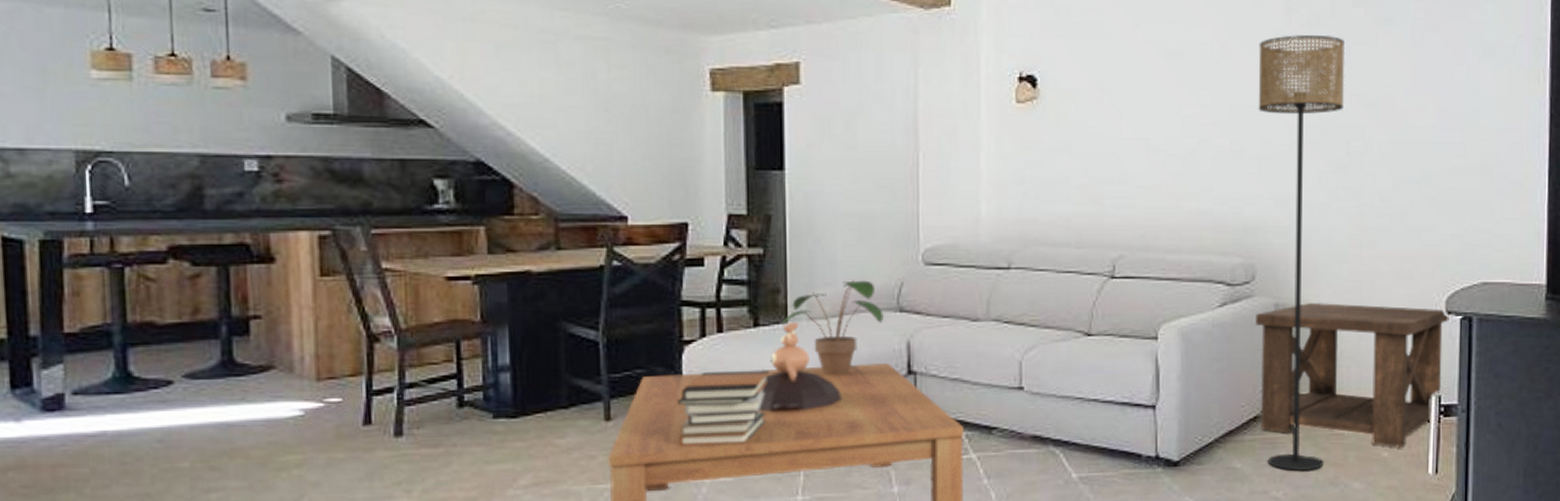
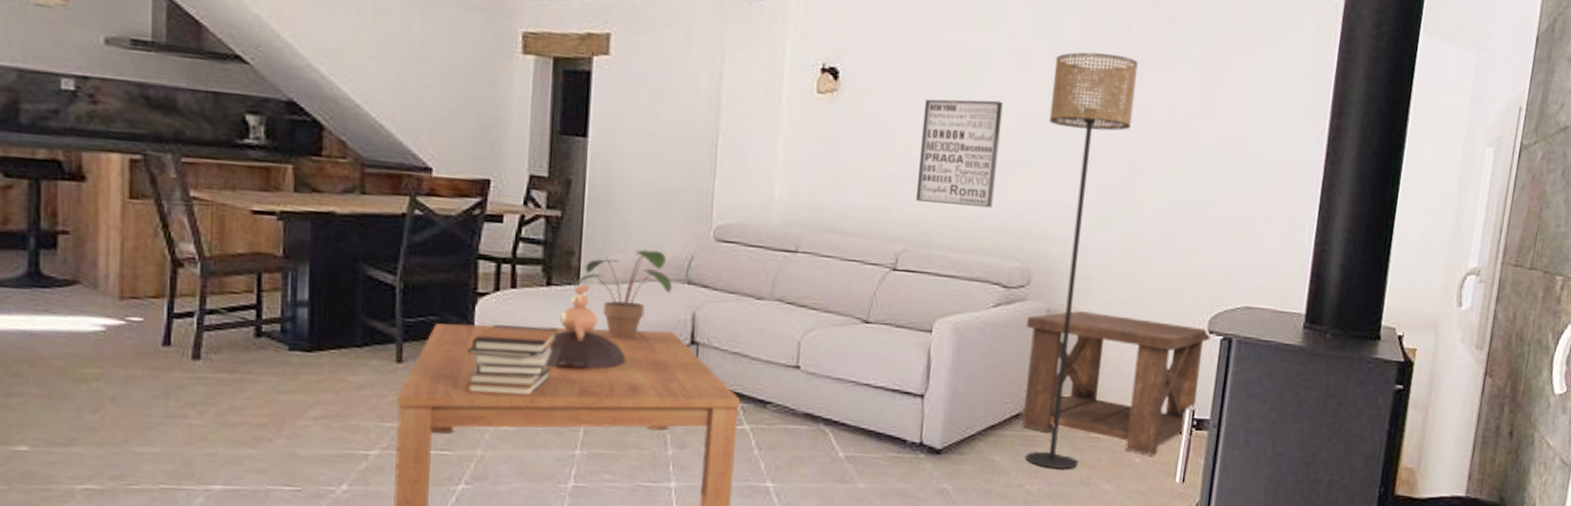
wall art: none [1128,93,1209,205] -> present [916,99,1003,208]

